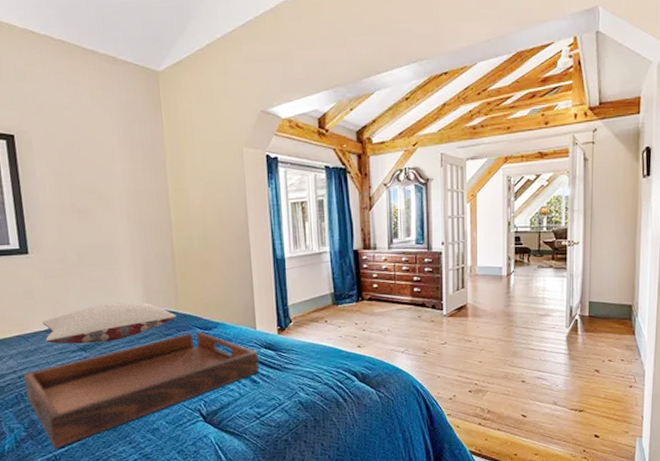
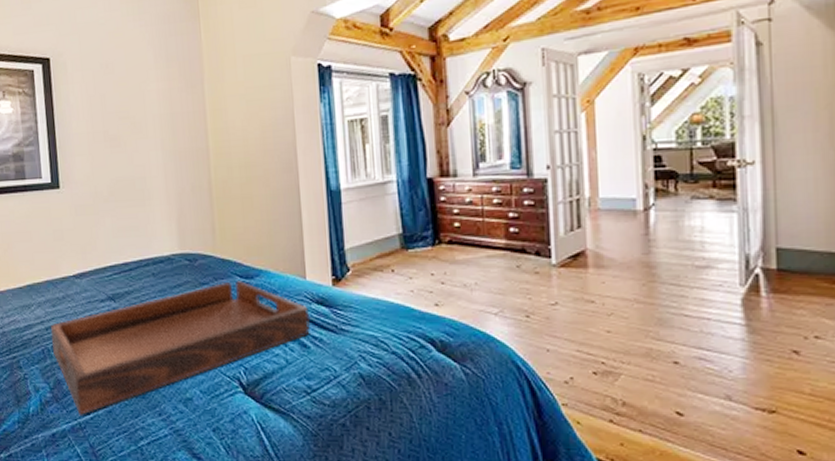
pillow: present [41,302,177,344] -> none [70,243,214,292]

